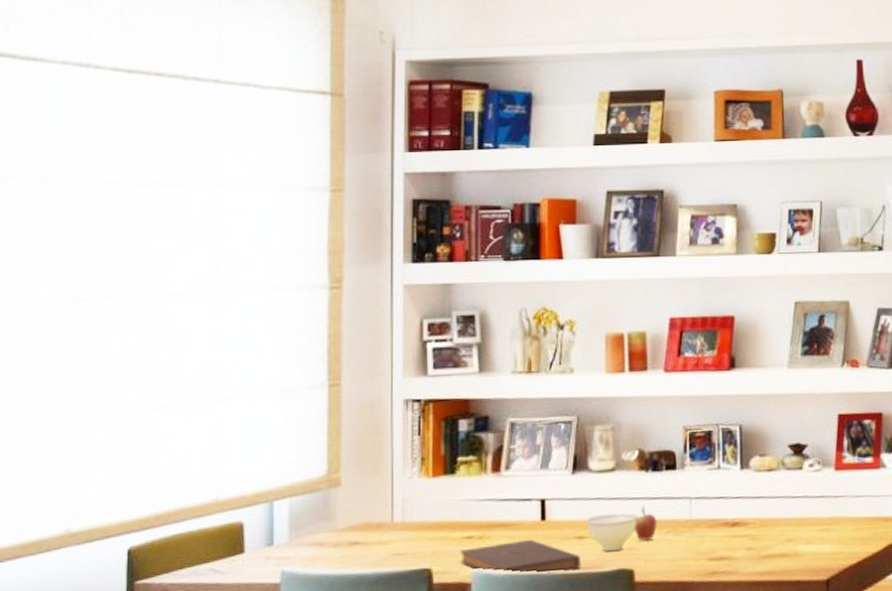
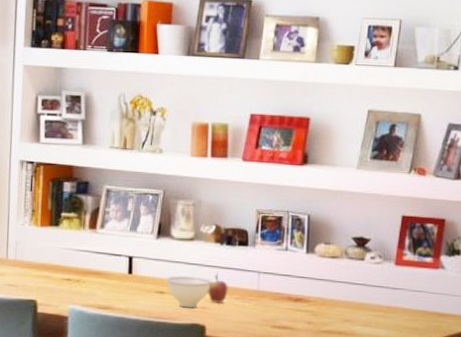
book: present [460,539,580,574] -> none [60,287,160,319]

